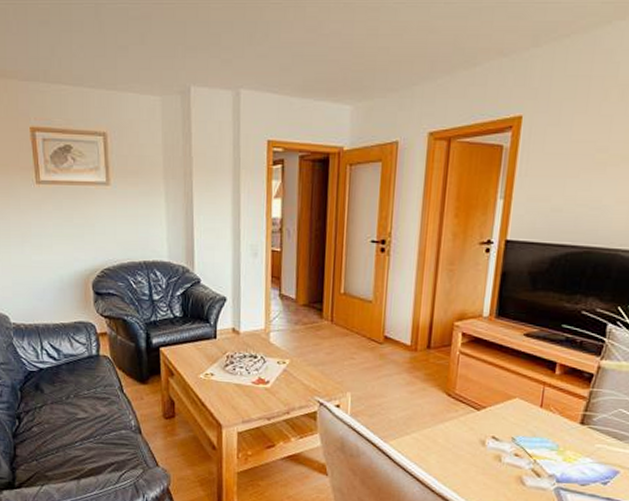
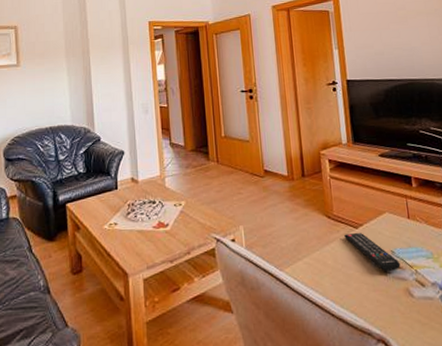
remote control: none [462,414,519,458] -> present [344,232,401,272]

